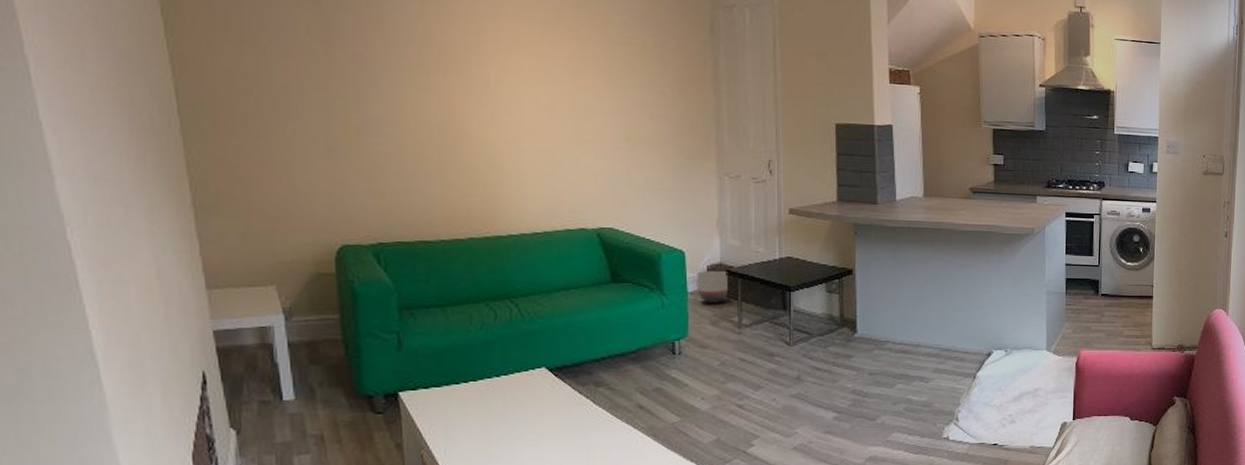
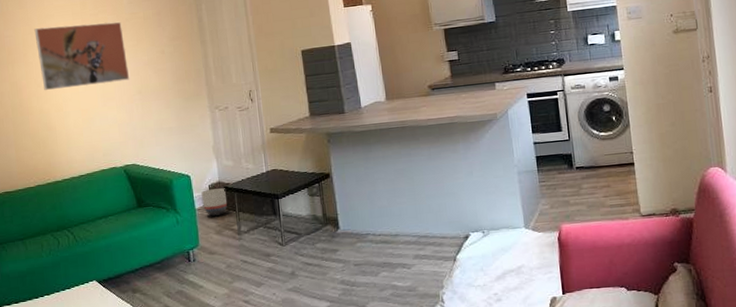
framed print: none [482,29,616,121] -> present [34,21,130,90]

